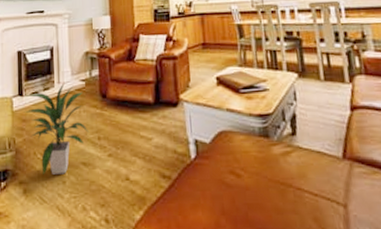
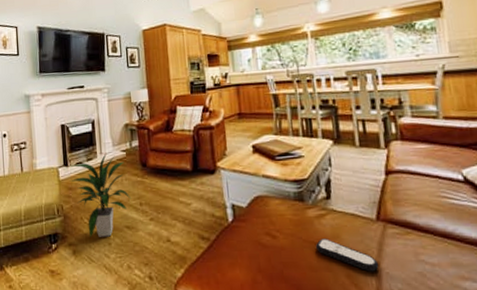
remote control: none [282,178,347,215] -> present [316,238,379,272]

